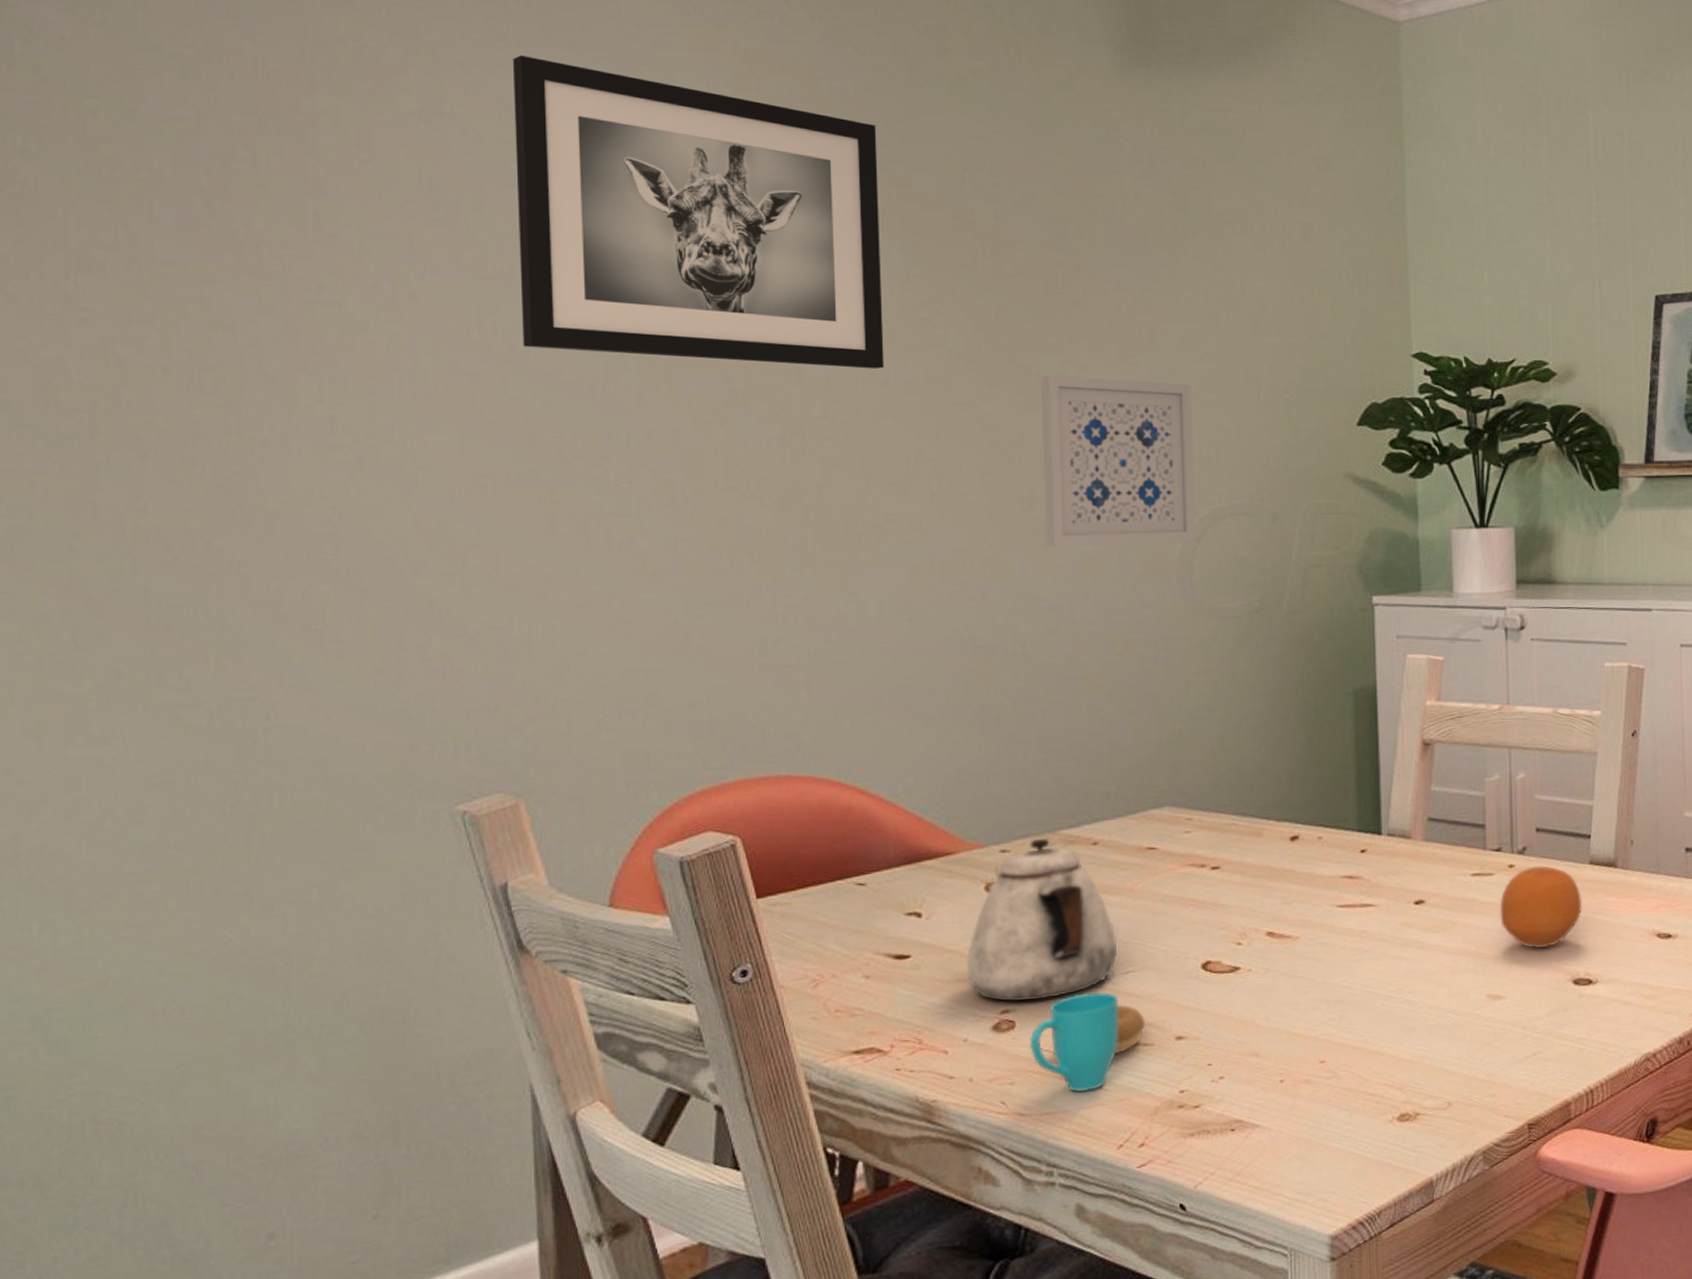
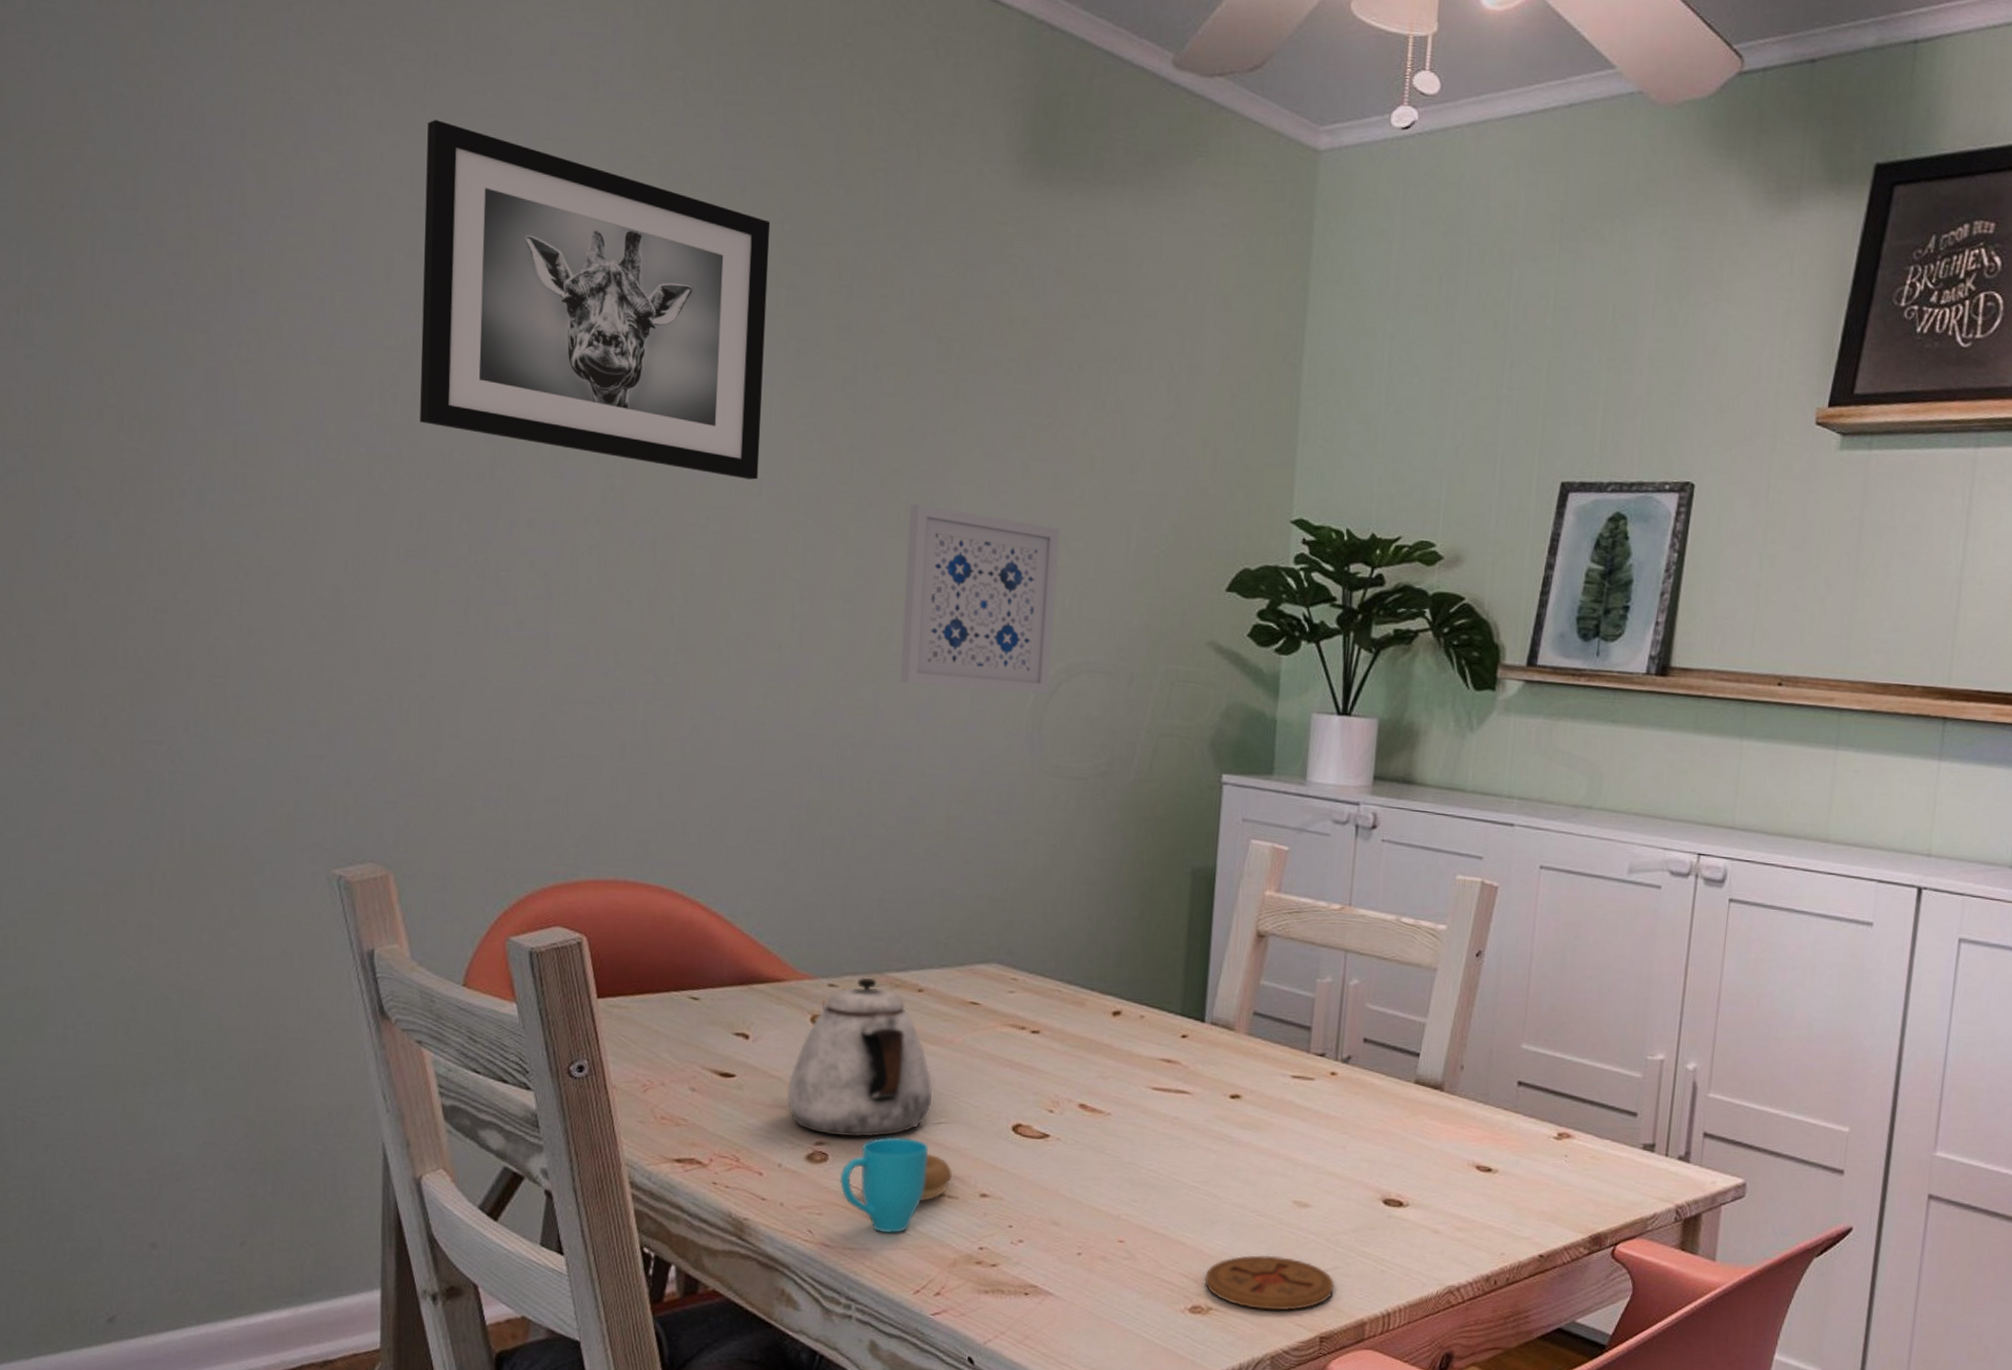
coaster: none [1409,1051,1537,1107] -> present [1204,1255,1335,1311]
fruit: present [1500,865,1583,949] -> none [1315,1077,1403,1163]

